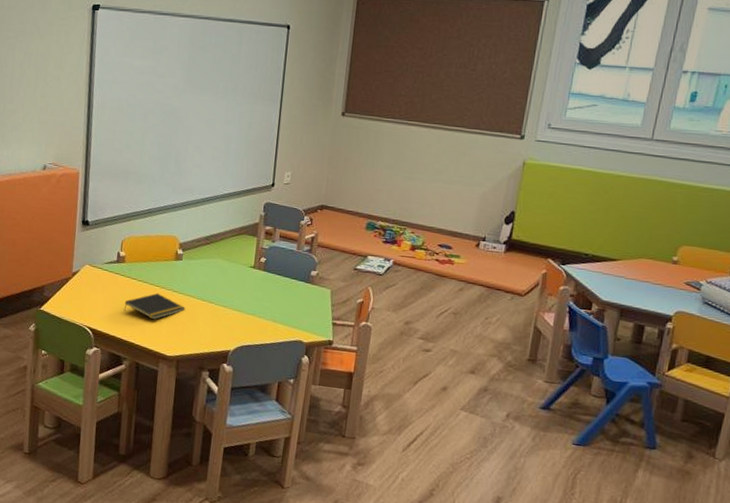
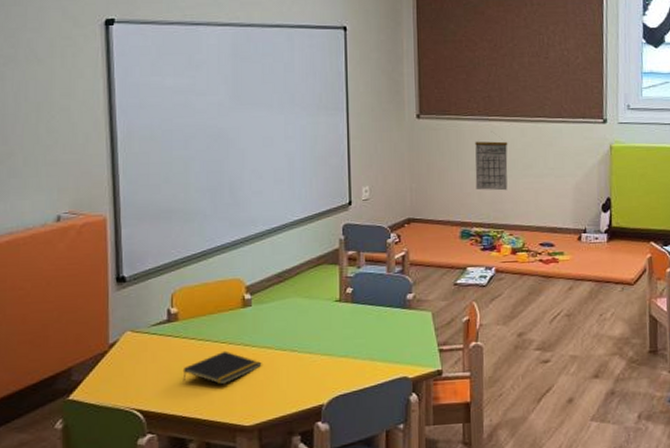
calendar: none [386,142,423,192] -> present [475,138,508,191]

